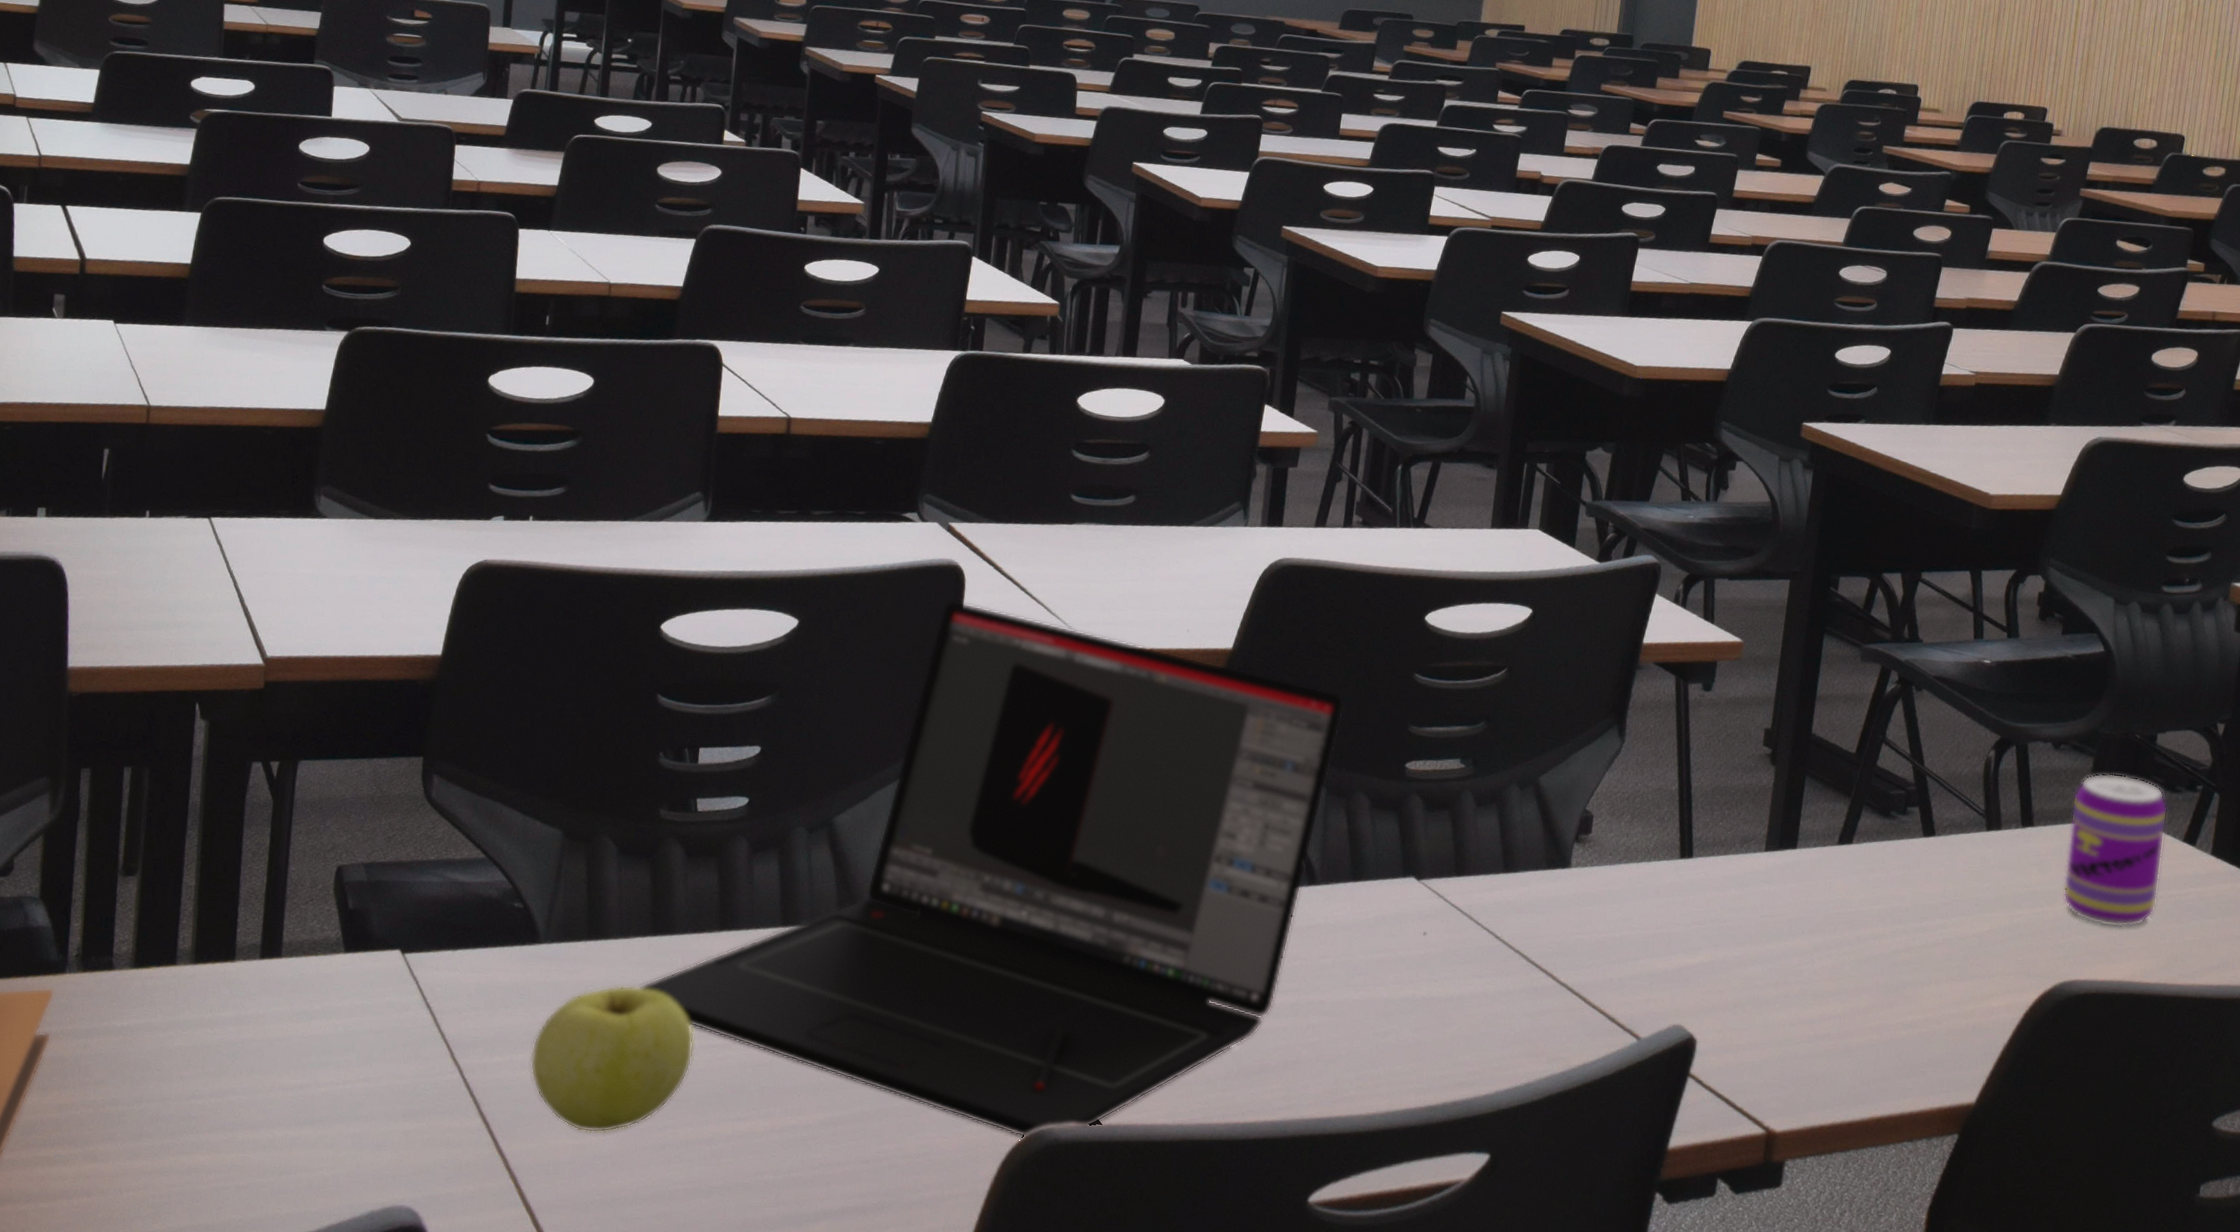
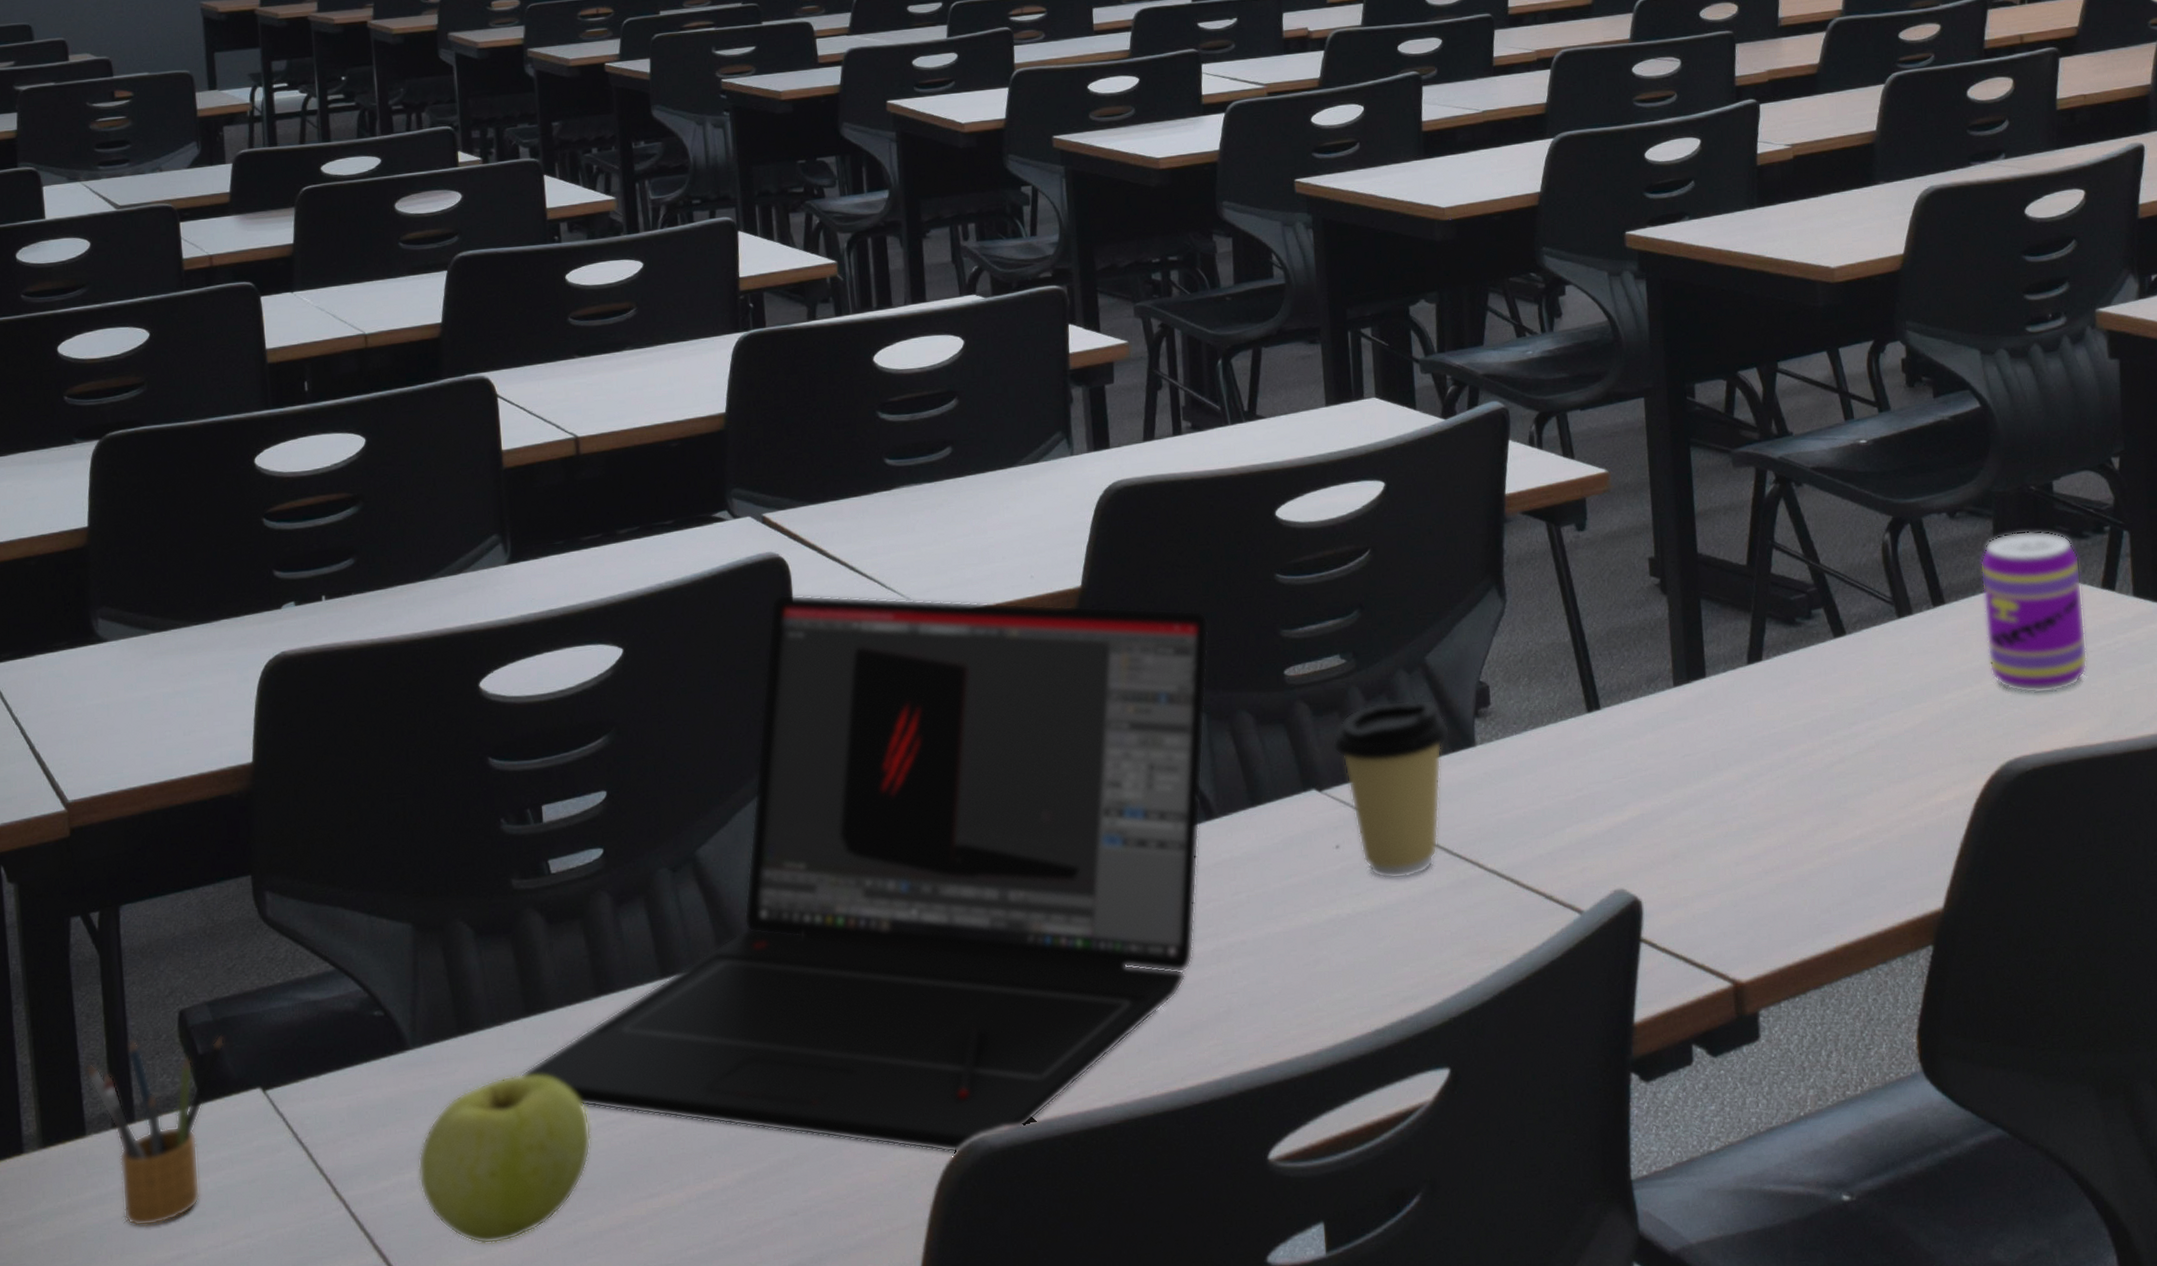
pencil box: none [244,881,375,1054] -> present [86,1033,225,1227]
coffee cup: none [1437,810,1550,975] -> present [1332,699,1450,880]

